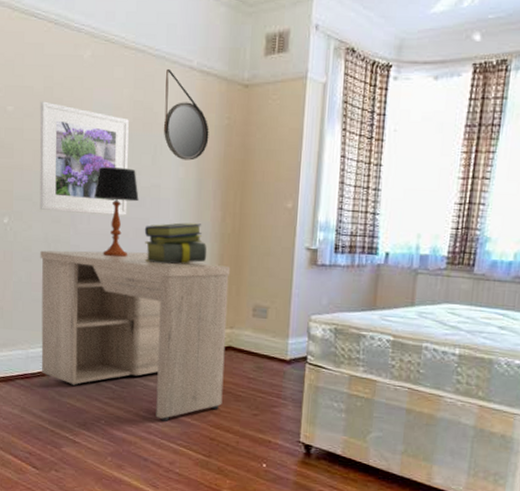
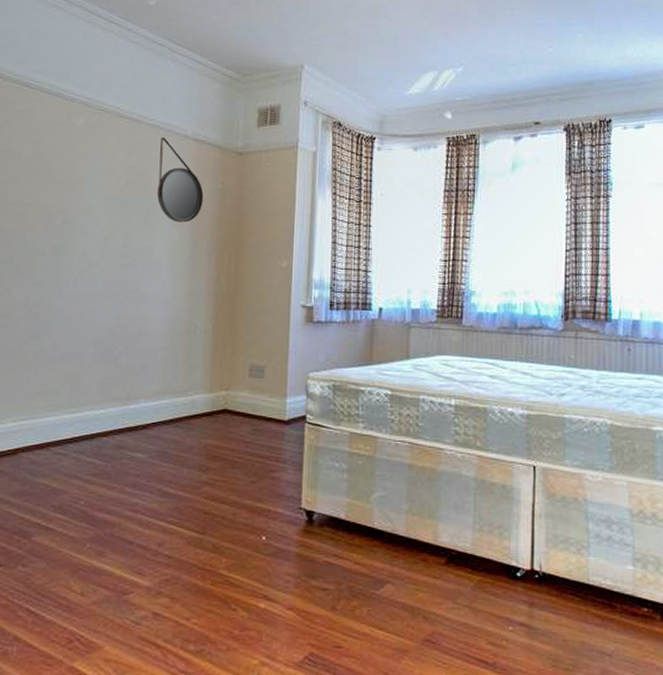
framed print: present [39,101,129,216] -> none [21,165,122,278]
desk: present [40,250,230,422] -> none [12,314,225,497]
table lamp: present [94,166,139,257] -> none [82,229,130,320]
stack of books: present [144,222,207,265] -> none [134,283,201,326]

